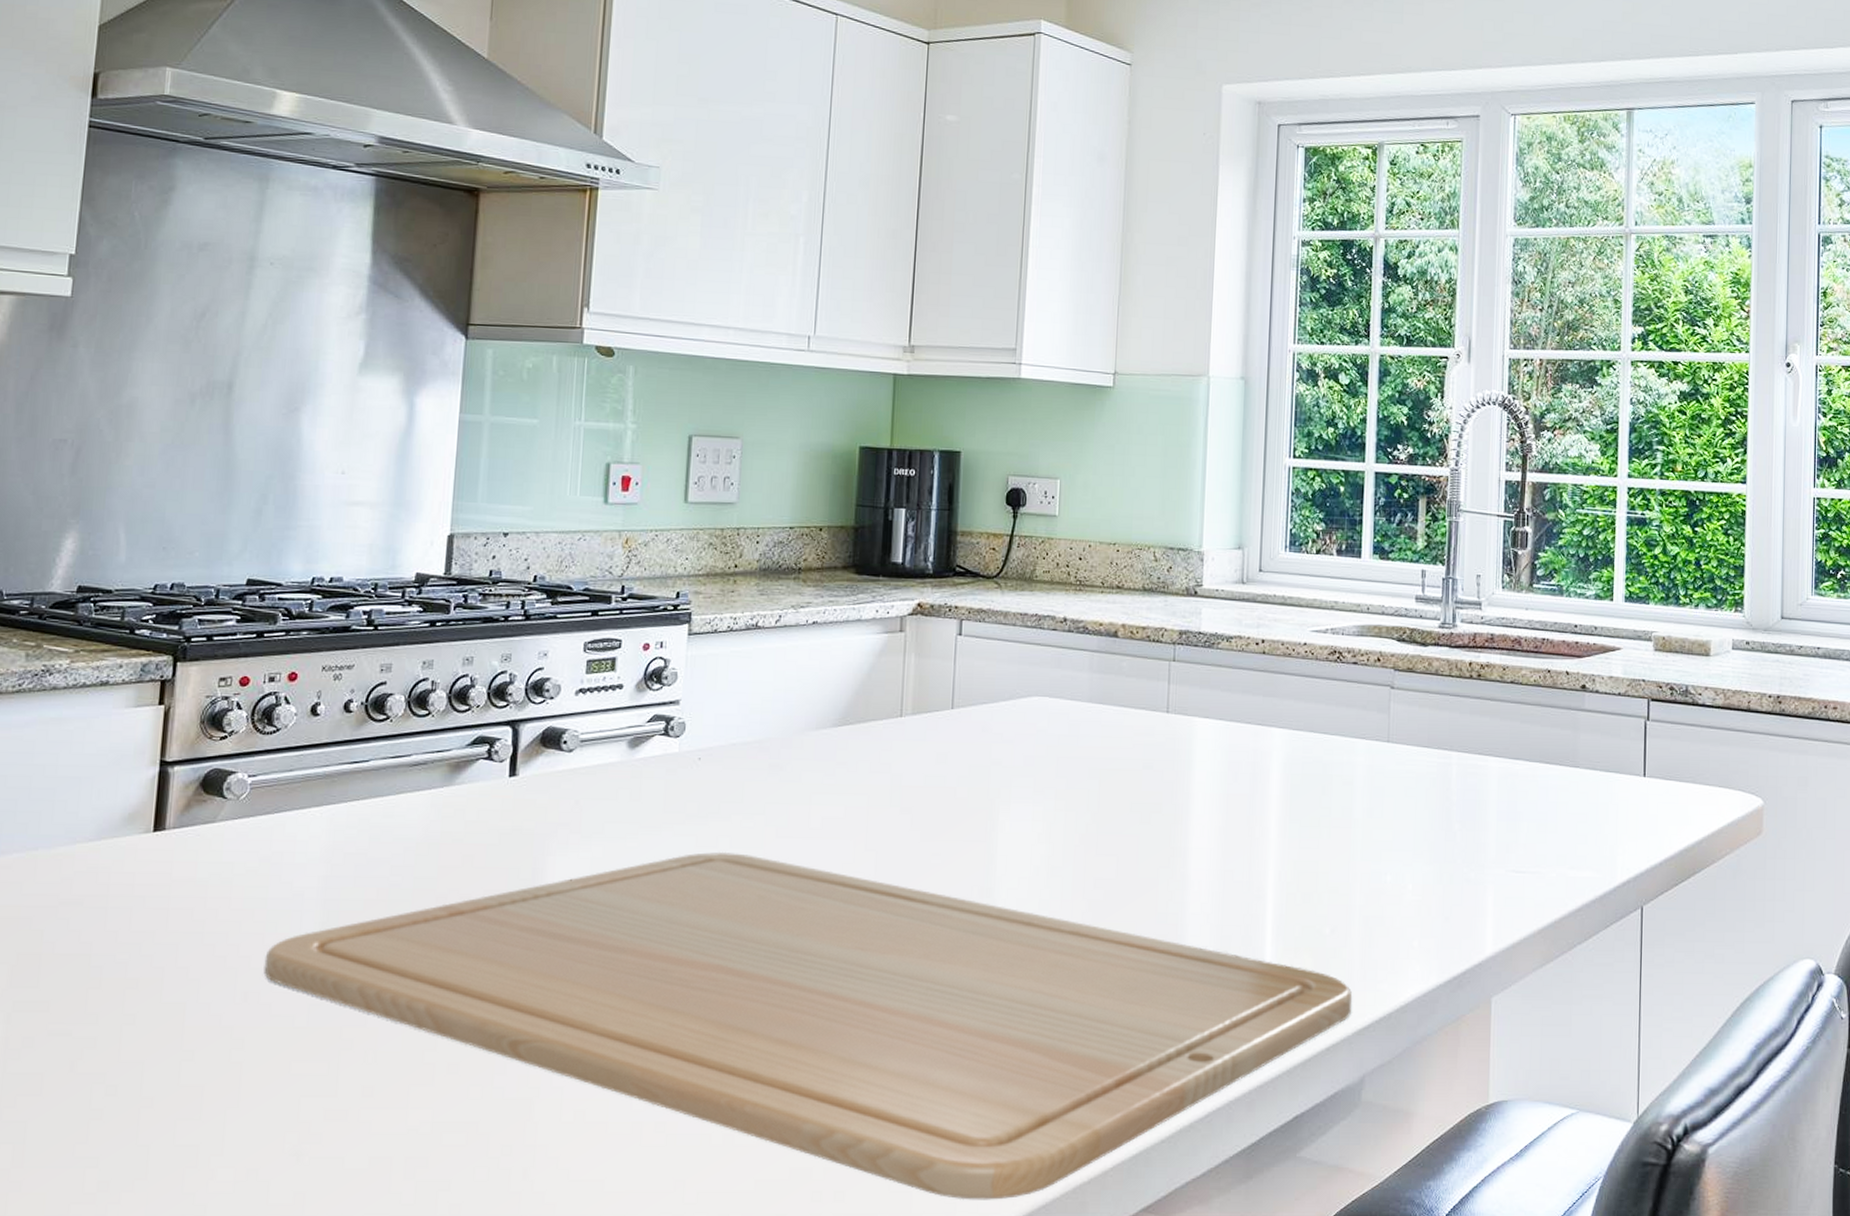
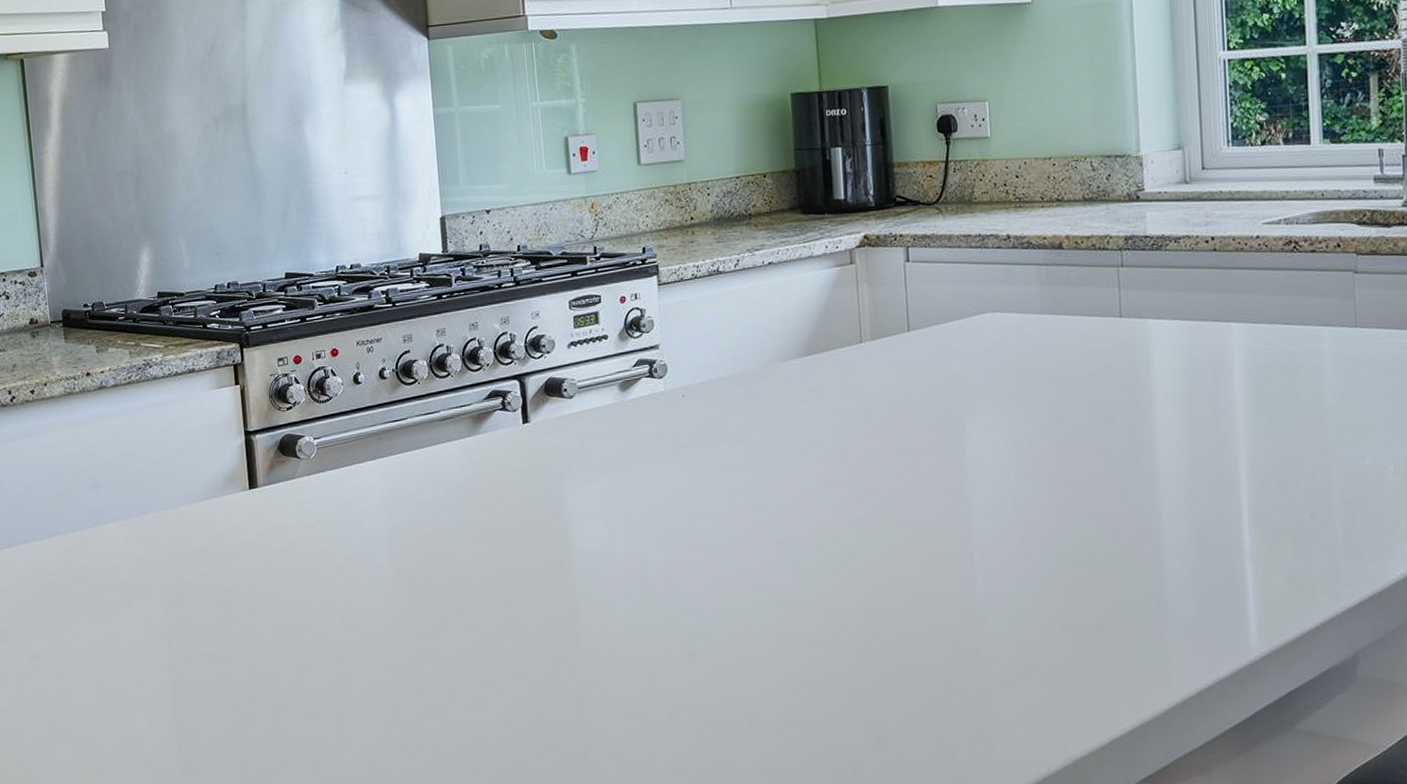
chopping board: present [263,851,1353,1200] -> none [351,476,1340,774]

